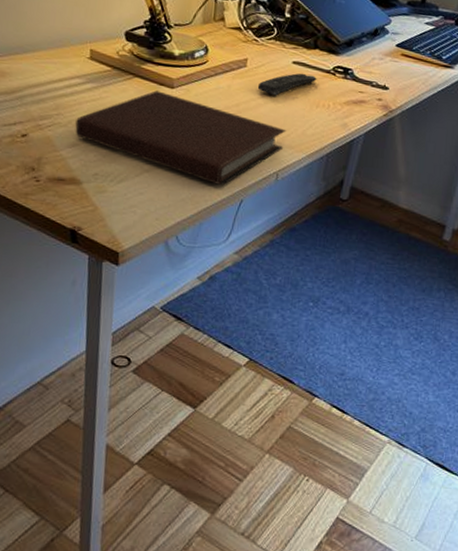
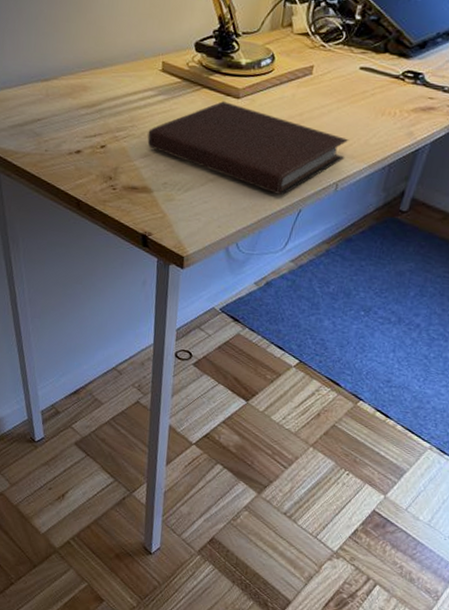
remote control: present [257,73,317,96] -> none [322,79,385,104]

